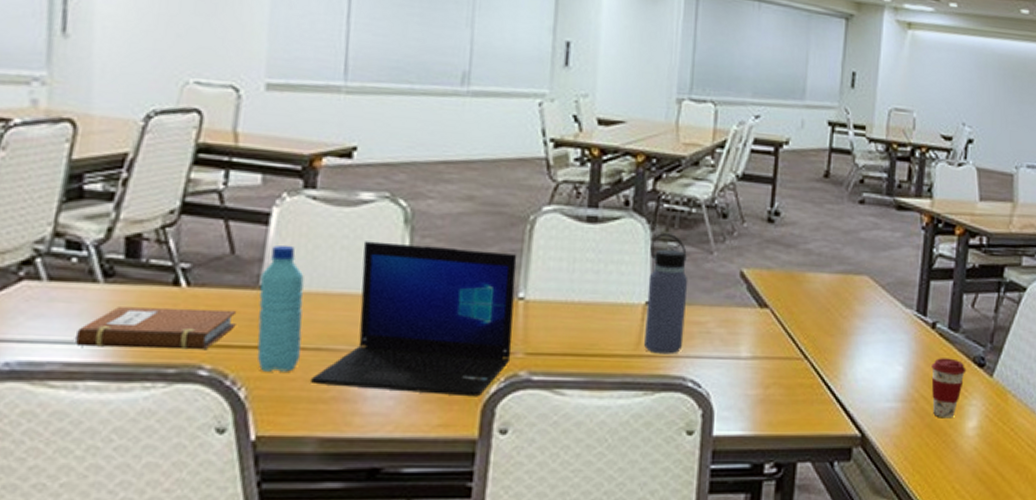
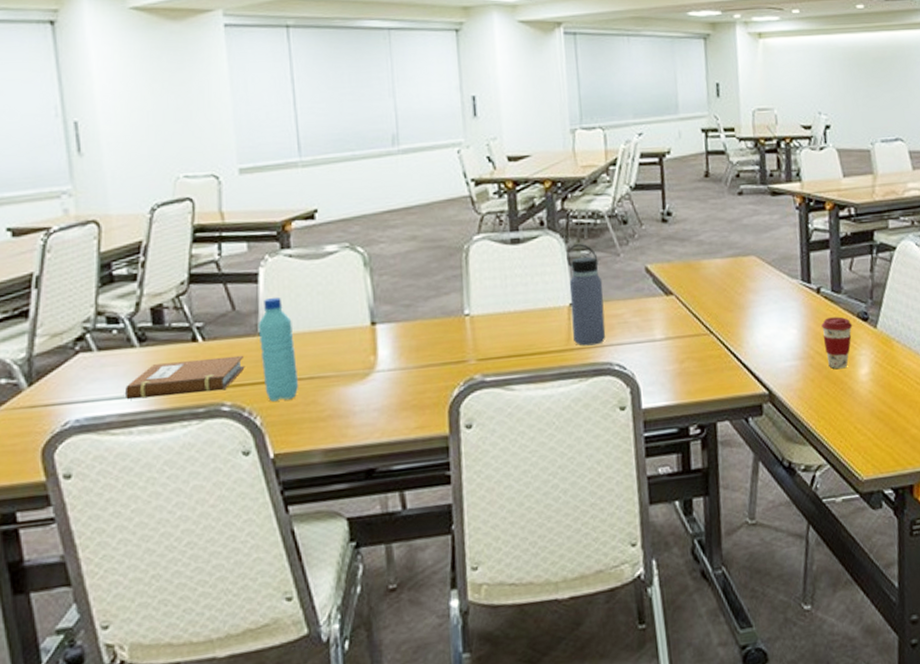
laptop: present [309,241,517,397] -> none [309,279,466,407]

